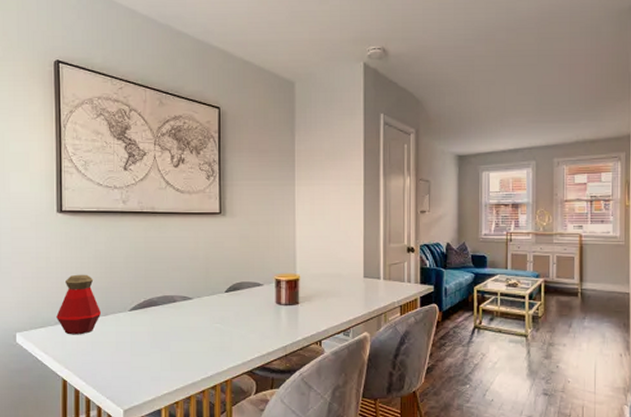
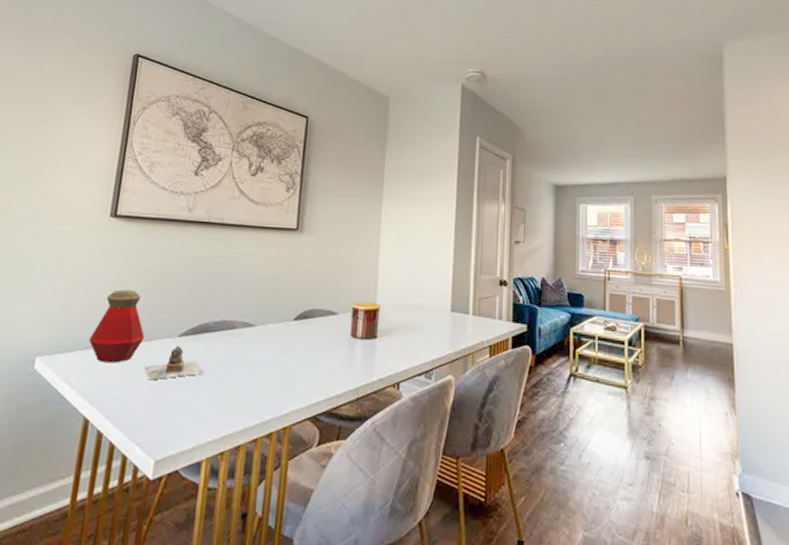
teapot: none [105,318,154,347] -> present [144,345,204,381]

